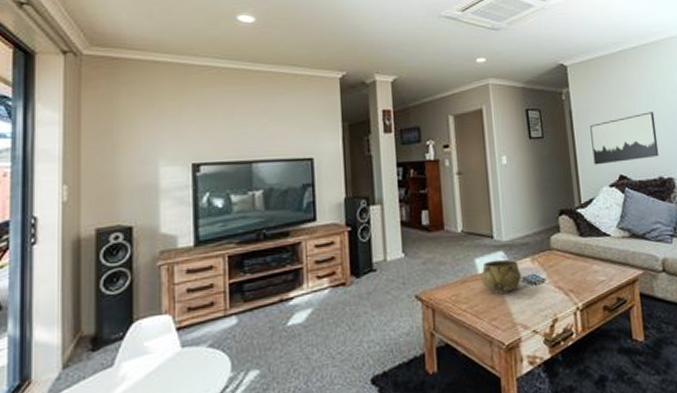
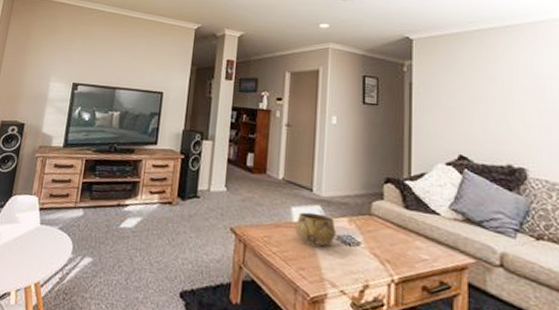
wall art: present [590,112,659,165] -> none [431,95,511,143]

